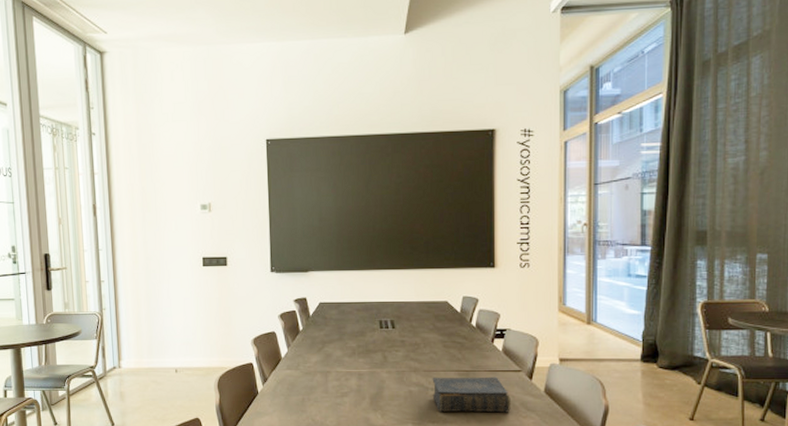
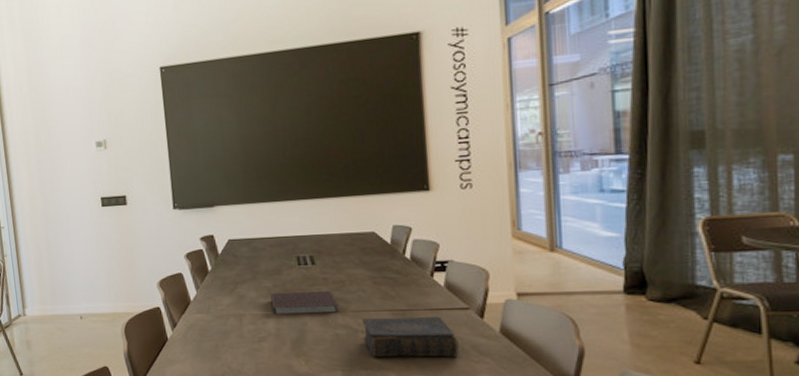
notebook: none [354,351,413,372] -> present [271,290,339,315]

